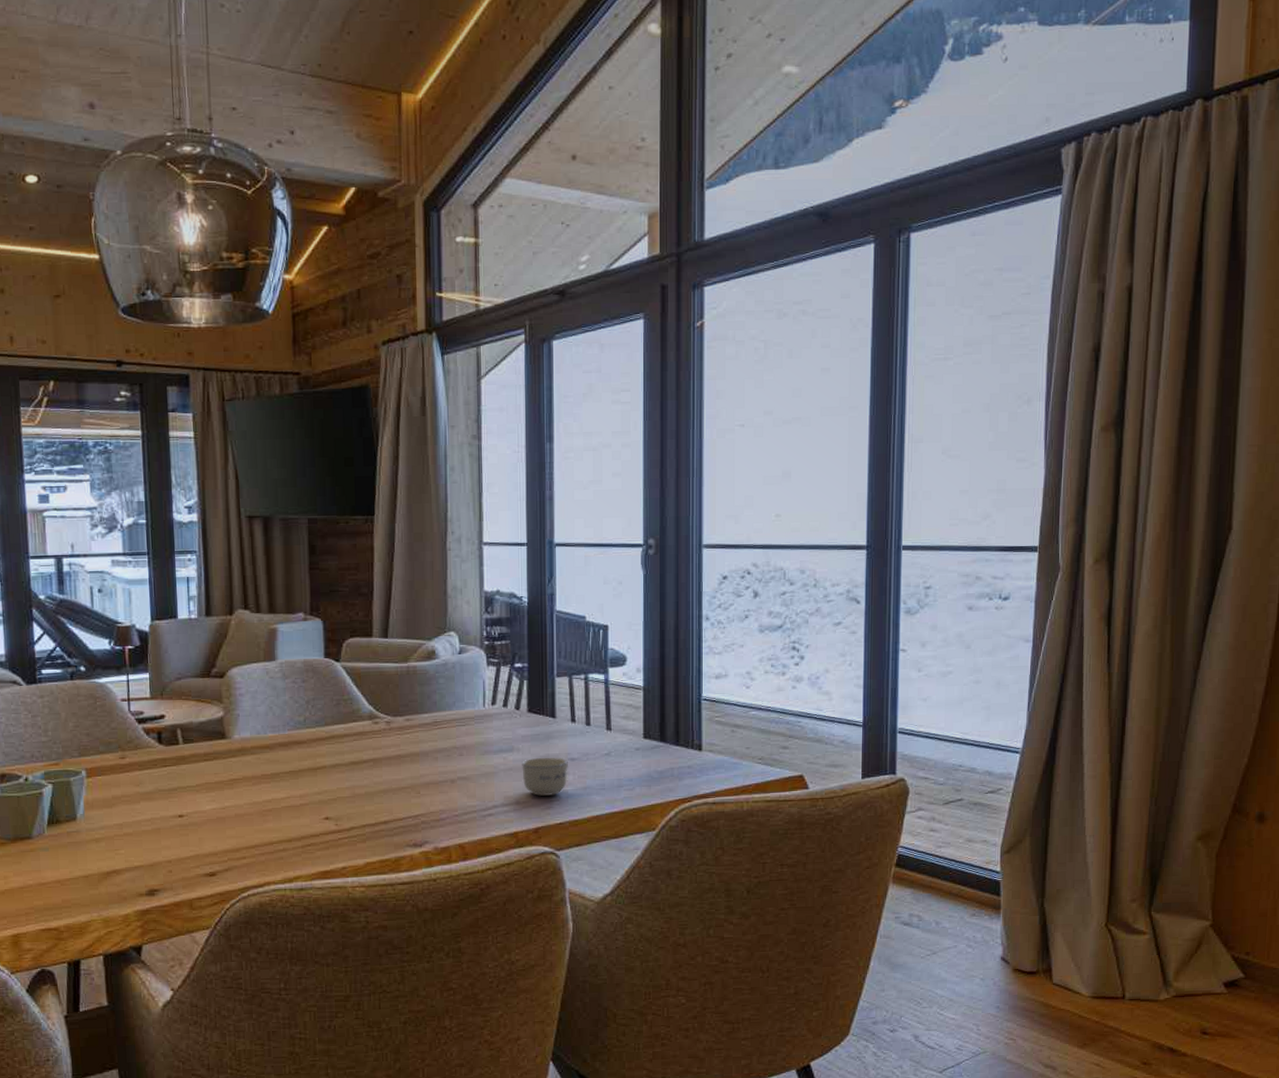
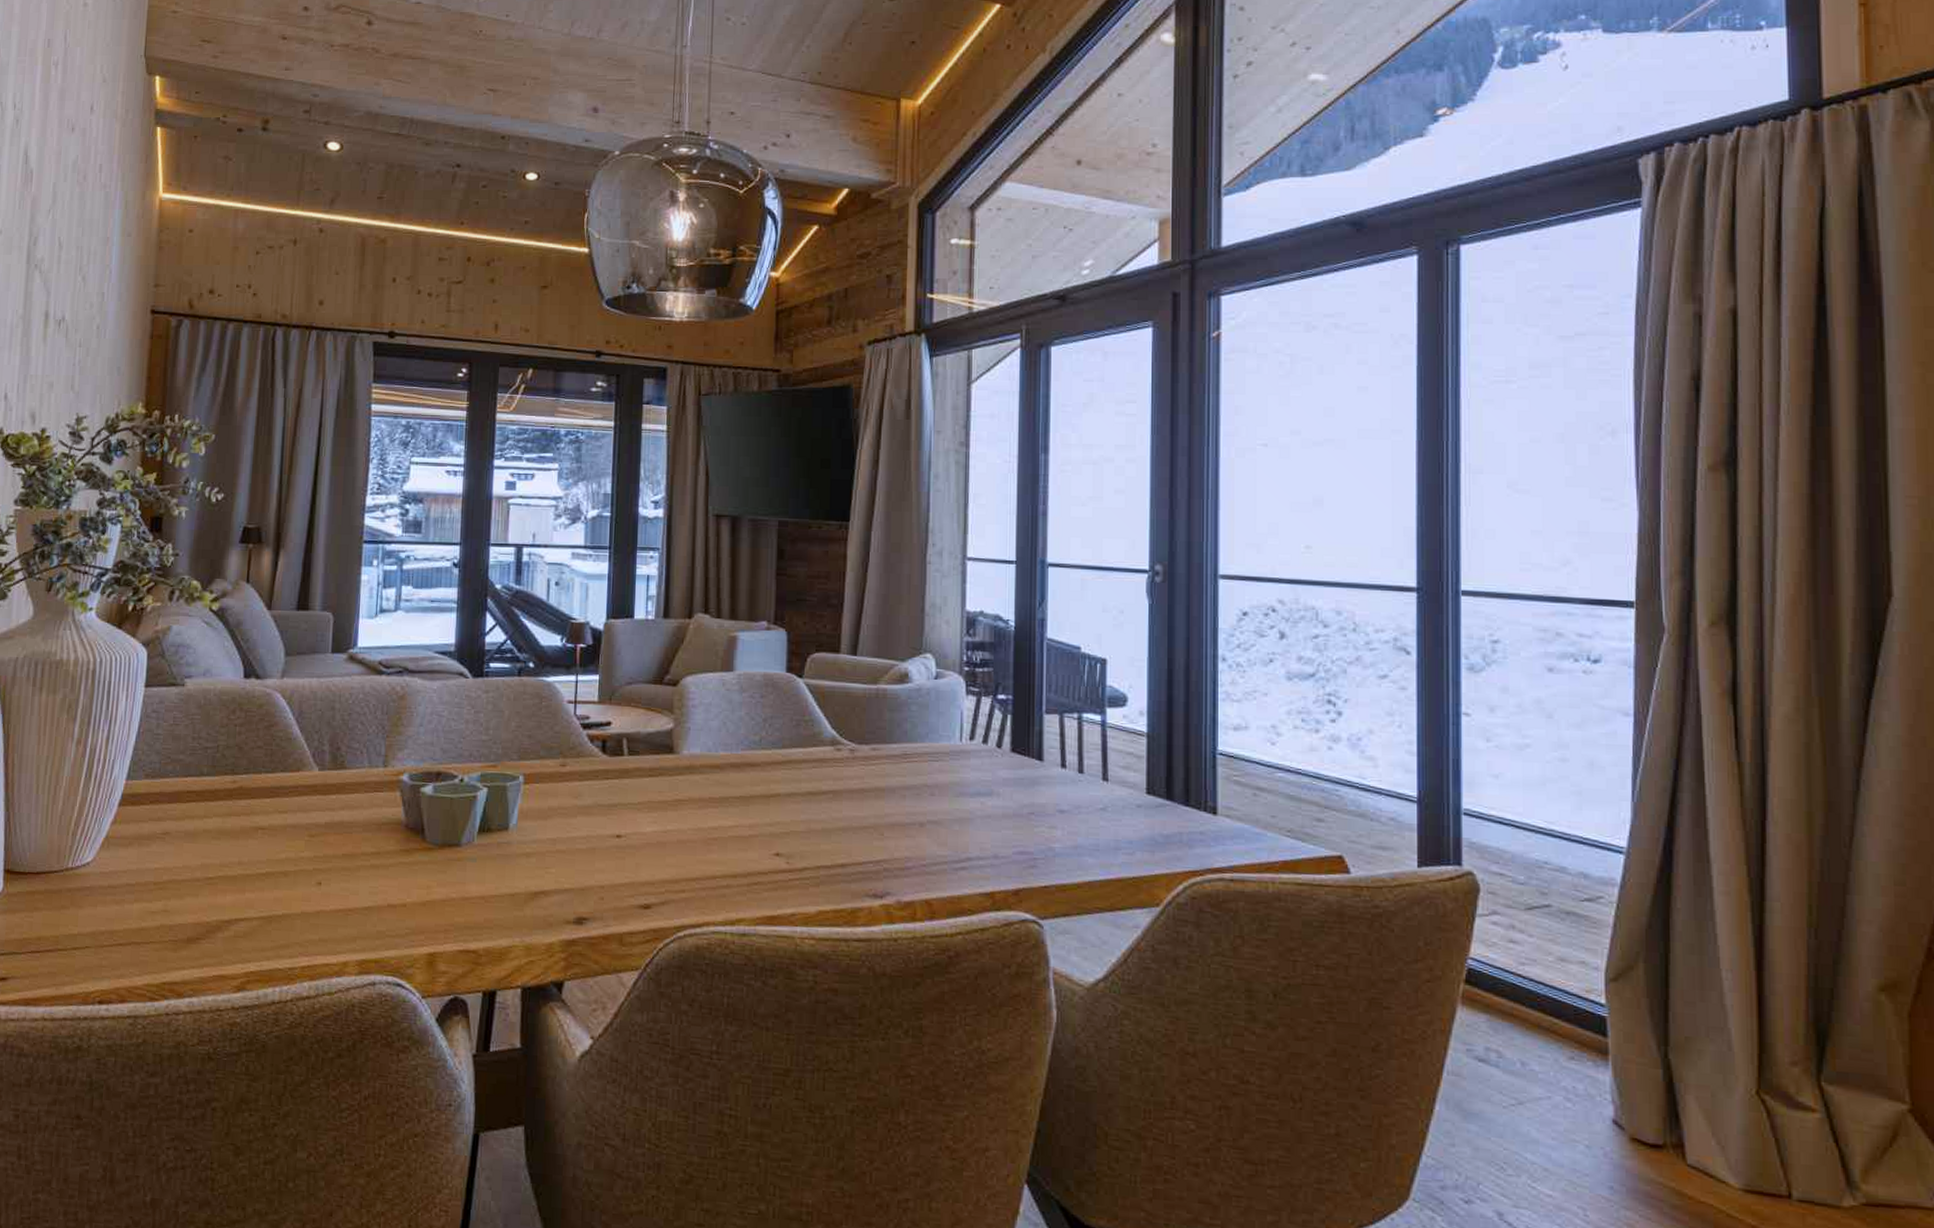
cup: present [522,757,568,796] -> none [1002,805,1056,852]

